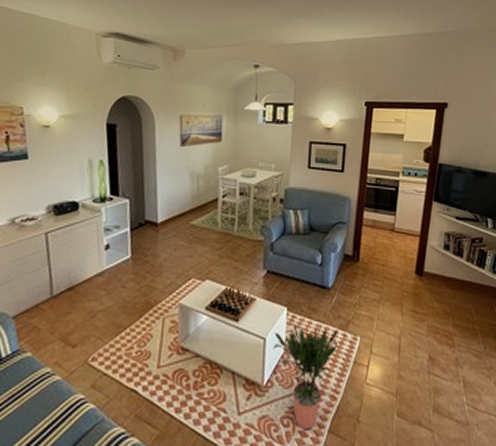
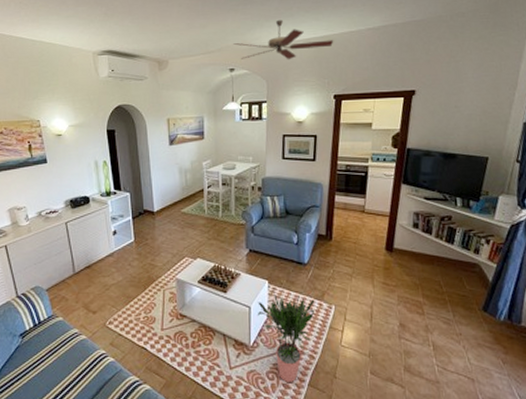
ceiling fan: none [260,17,367,61] -> present [233,19,334,60]

